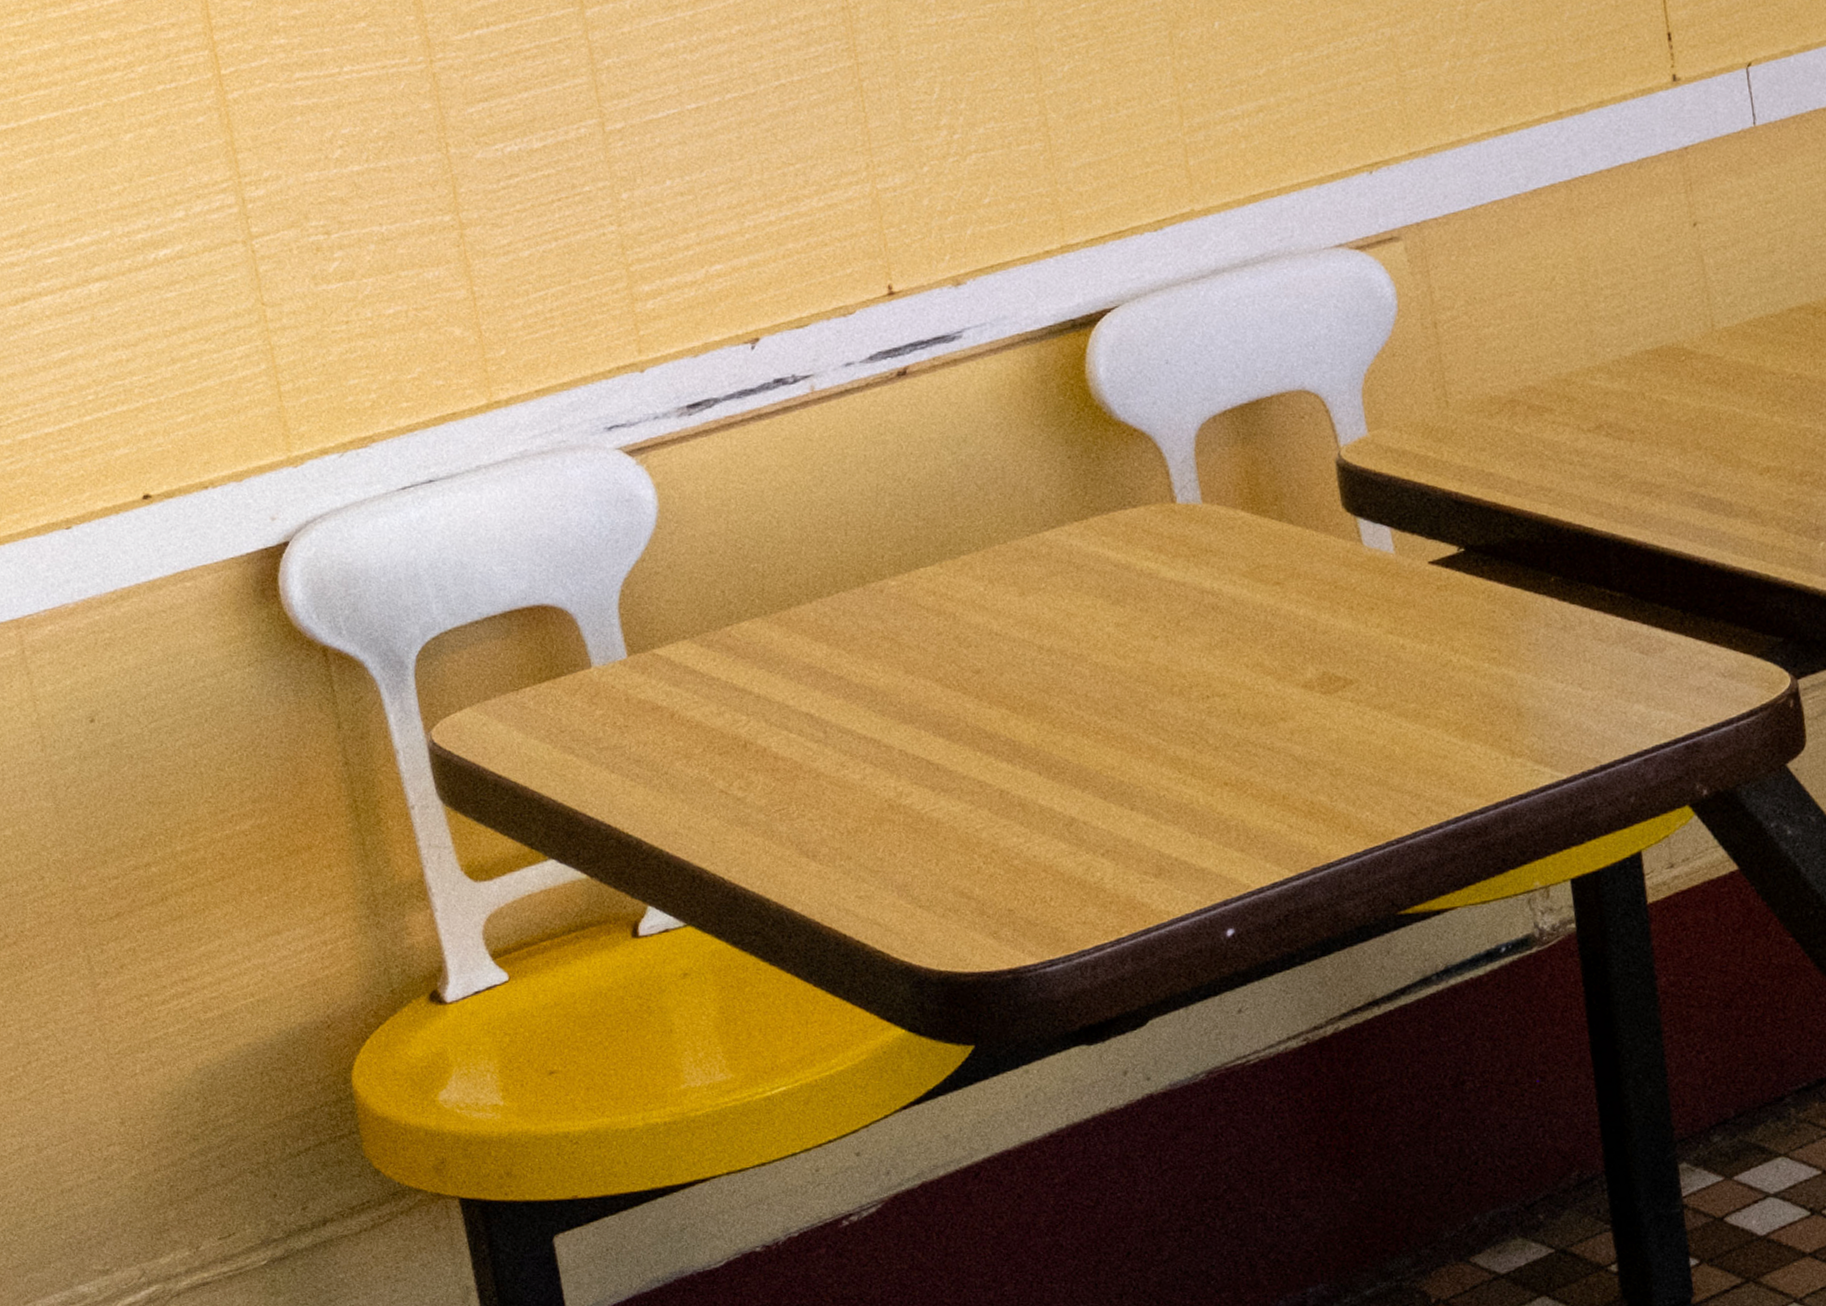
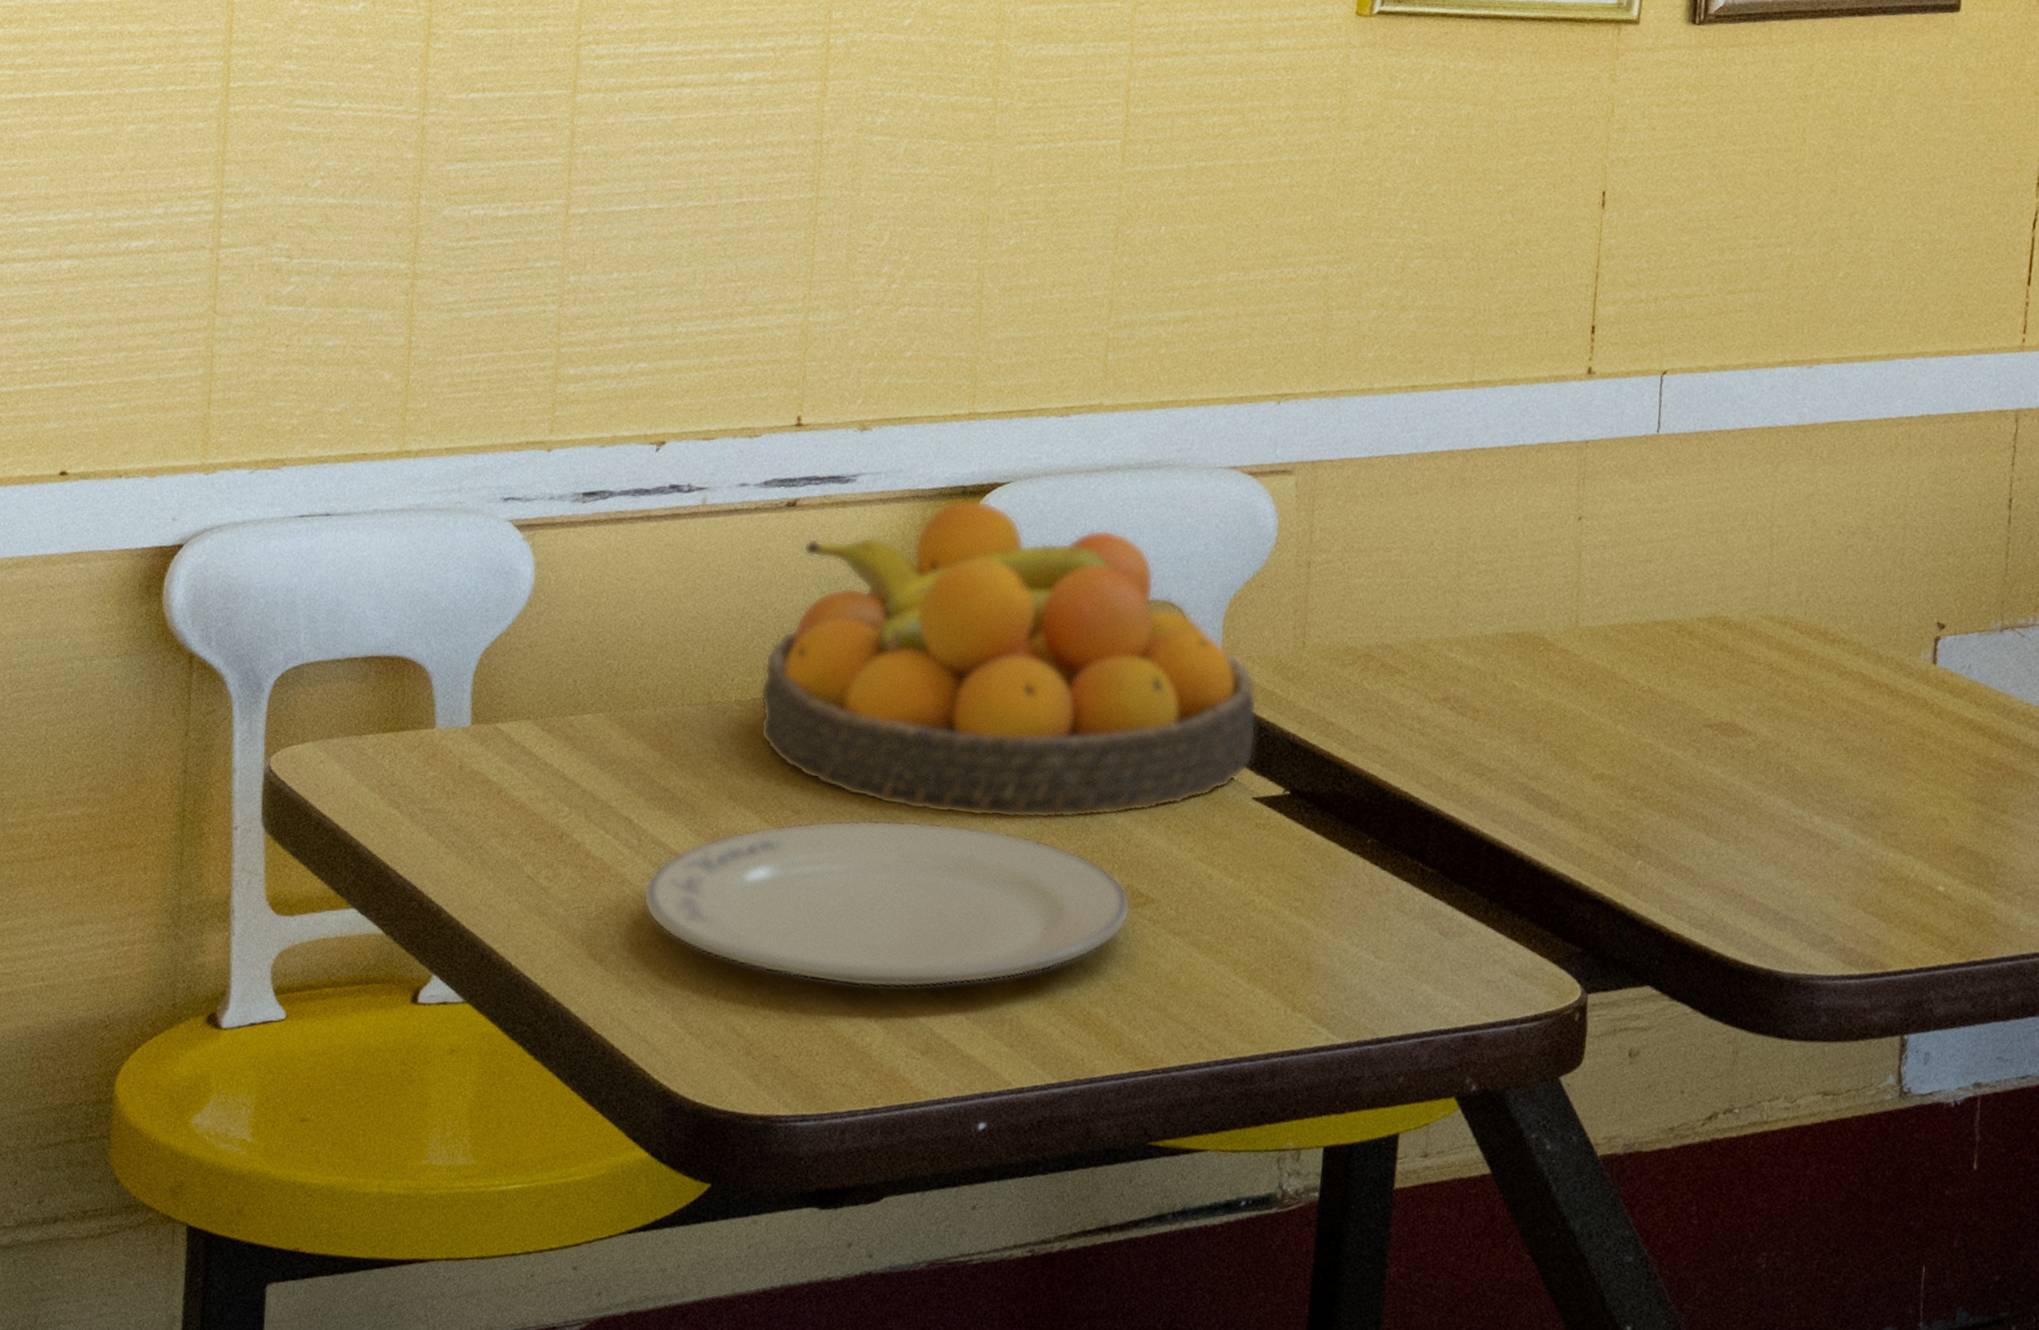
plate: none [840,646,1332,832] -> present [643,819,1131,989]
fruit bowl: none [910,329,1421,646] -> present [760,498,1258,820]

